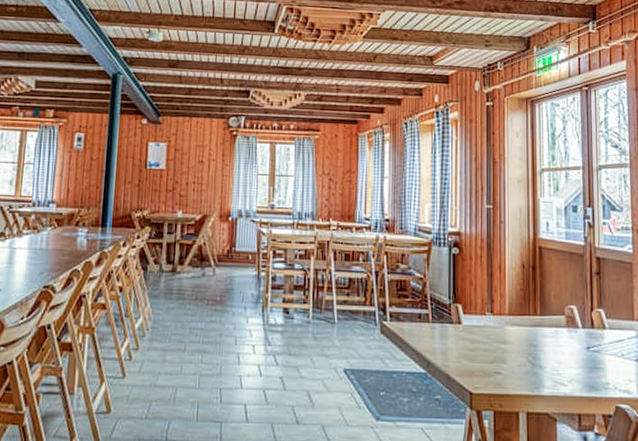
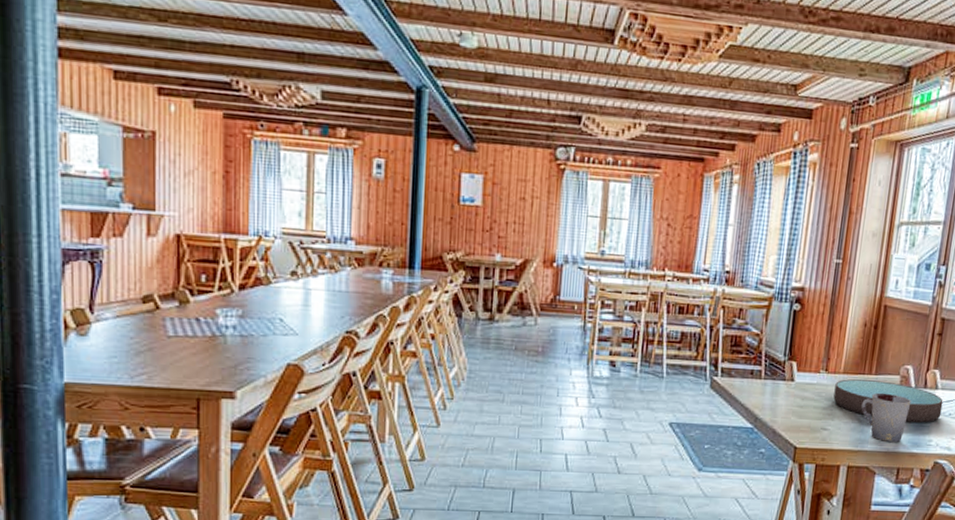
bowl: none [502,320,614,366] -> present [833,379,943,424]
cup: none [531,334,581,387] -> present [861,392,912,443]

